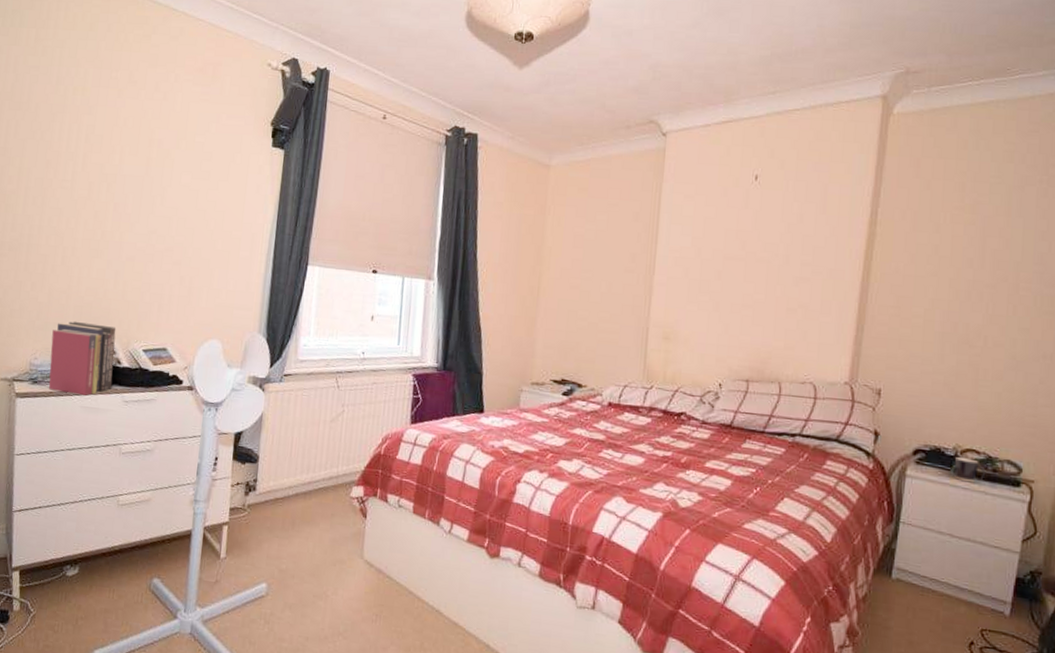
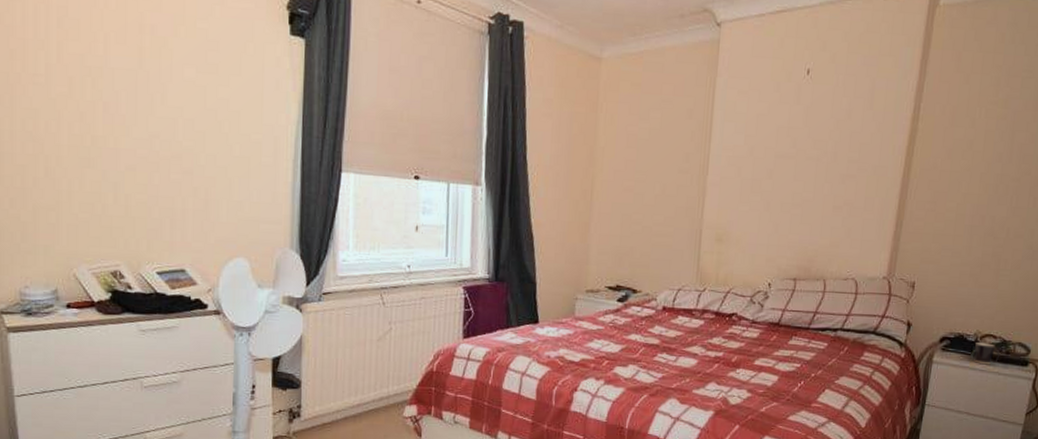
books: present [48,321,116,396] -> none [43,243,124,326]

